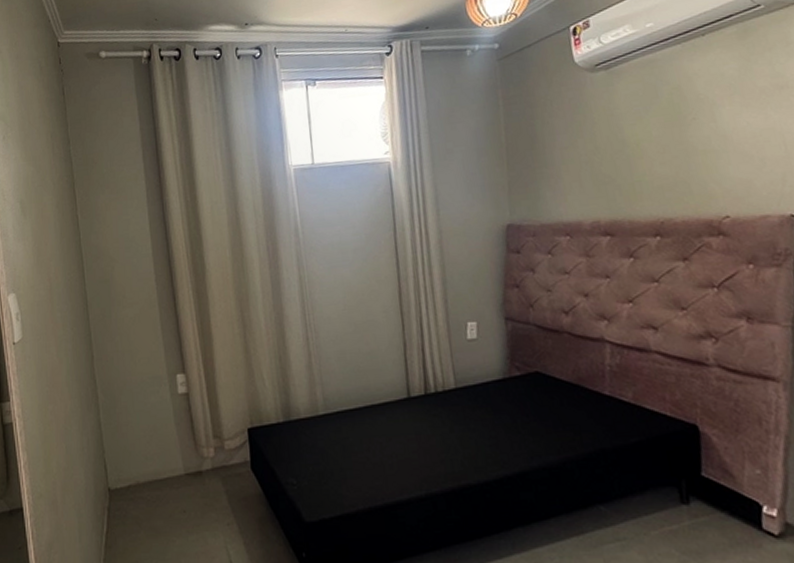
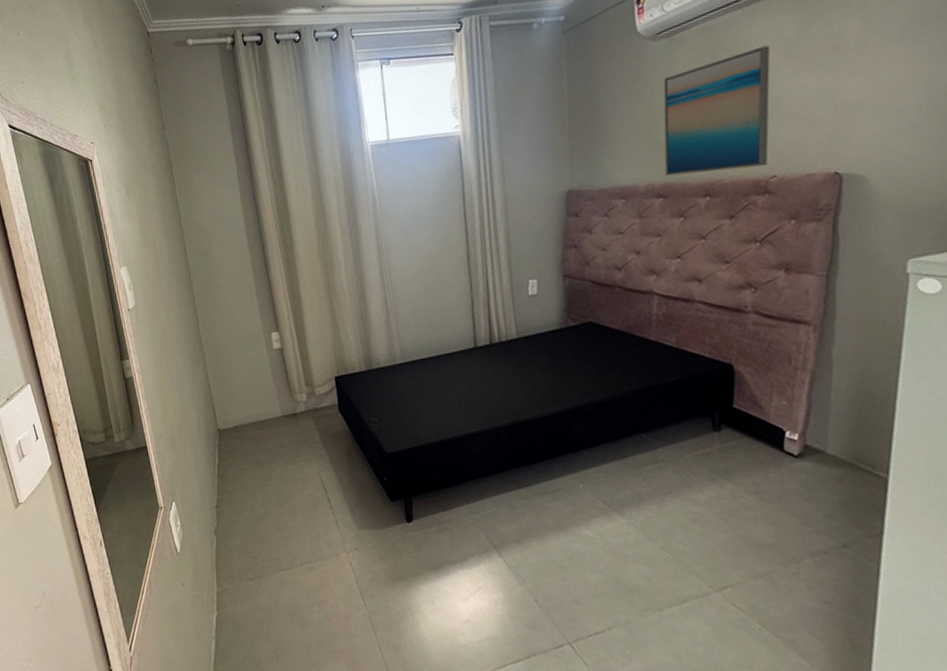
wall art: none [604,81,720,213] -> present [663,45,771,177]

